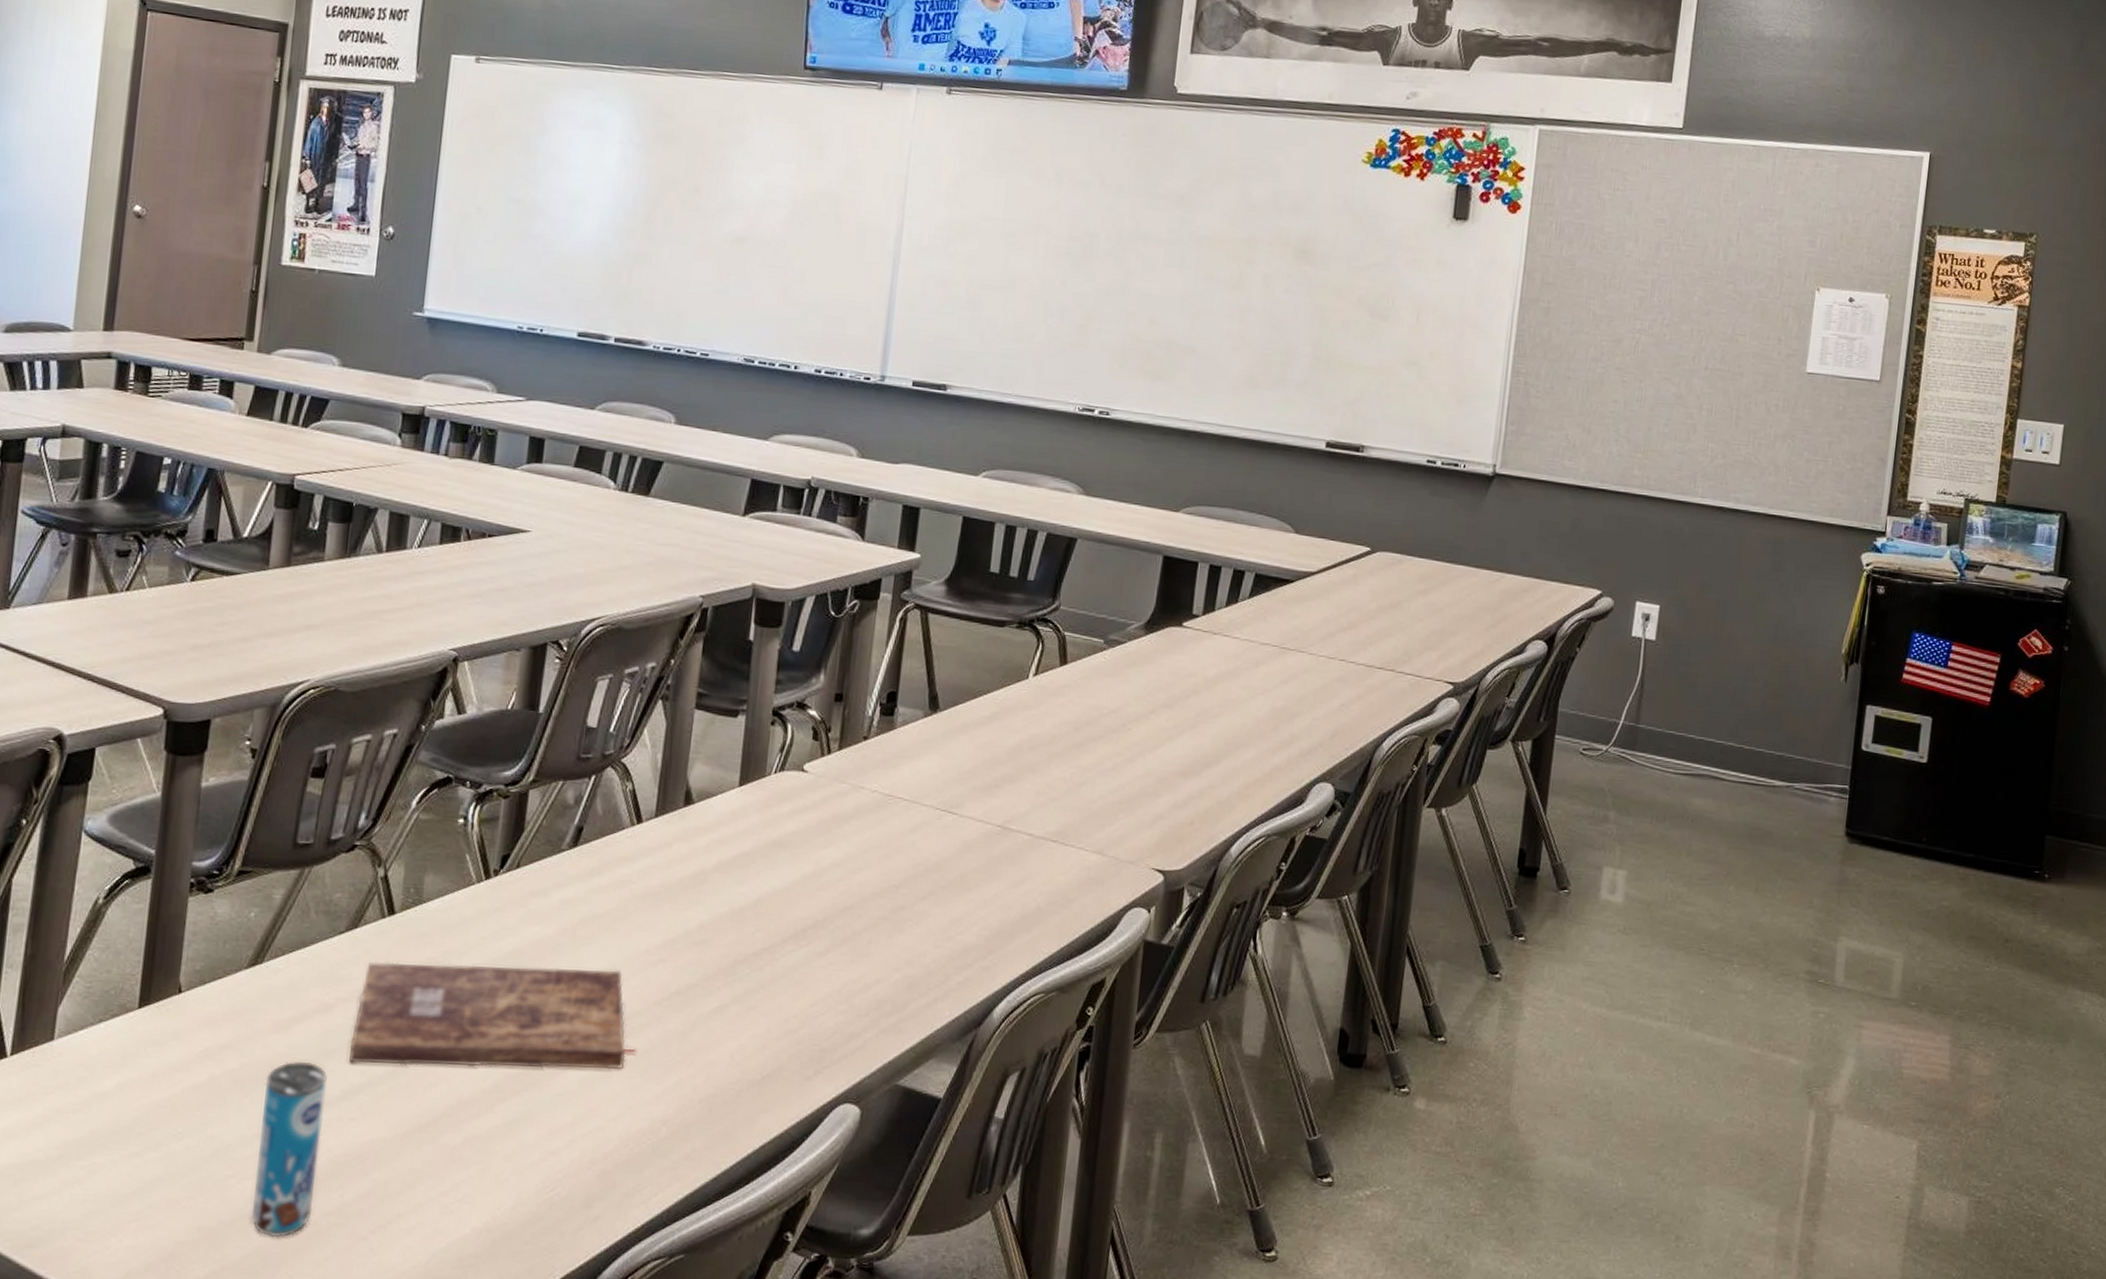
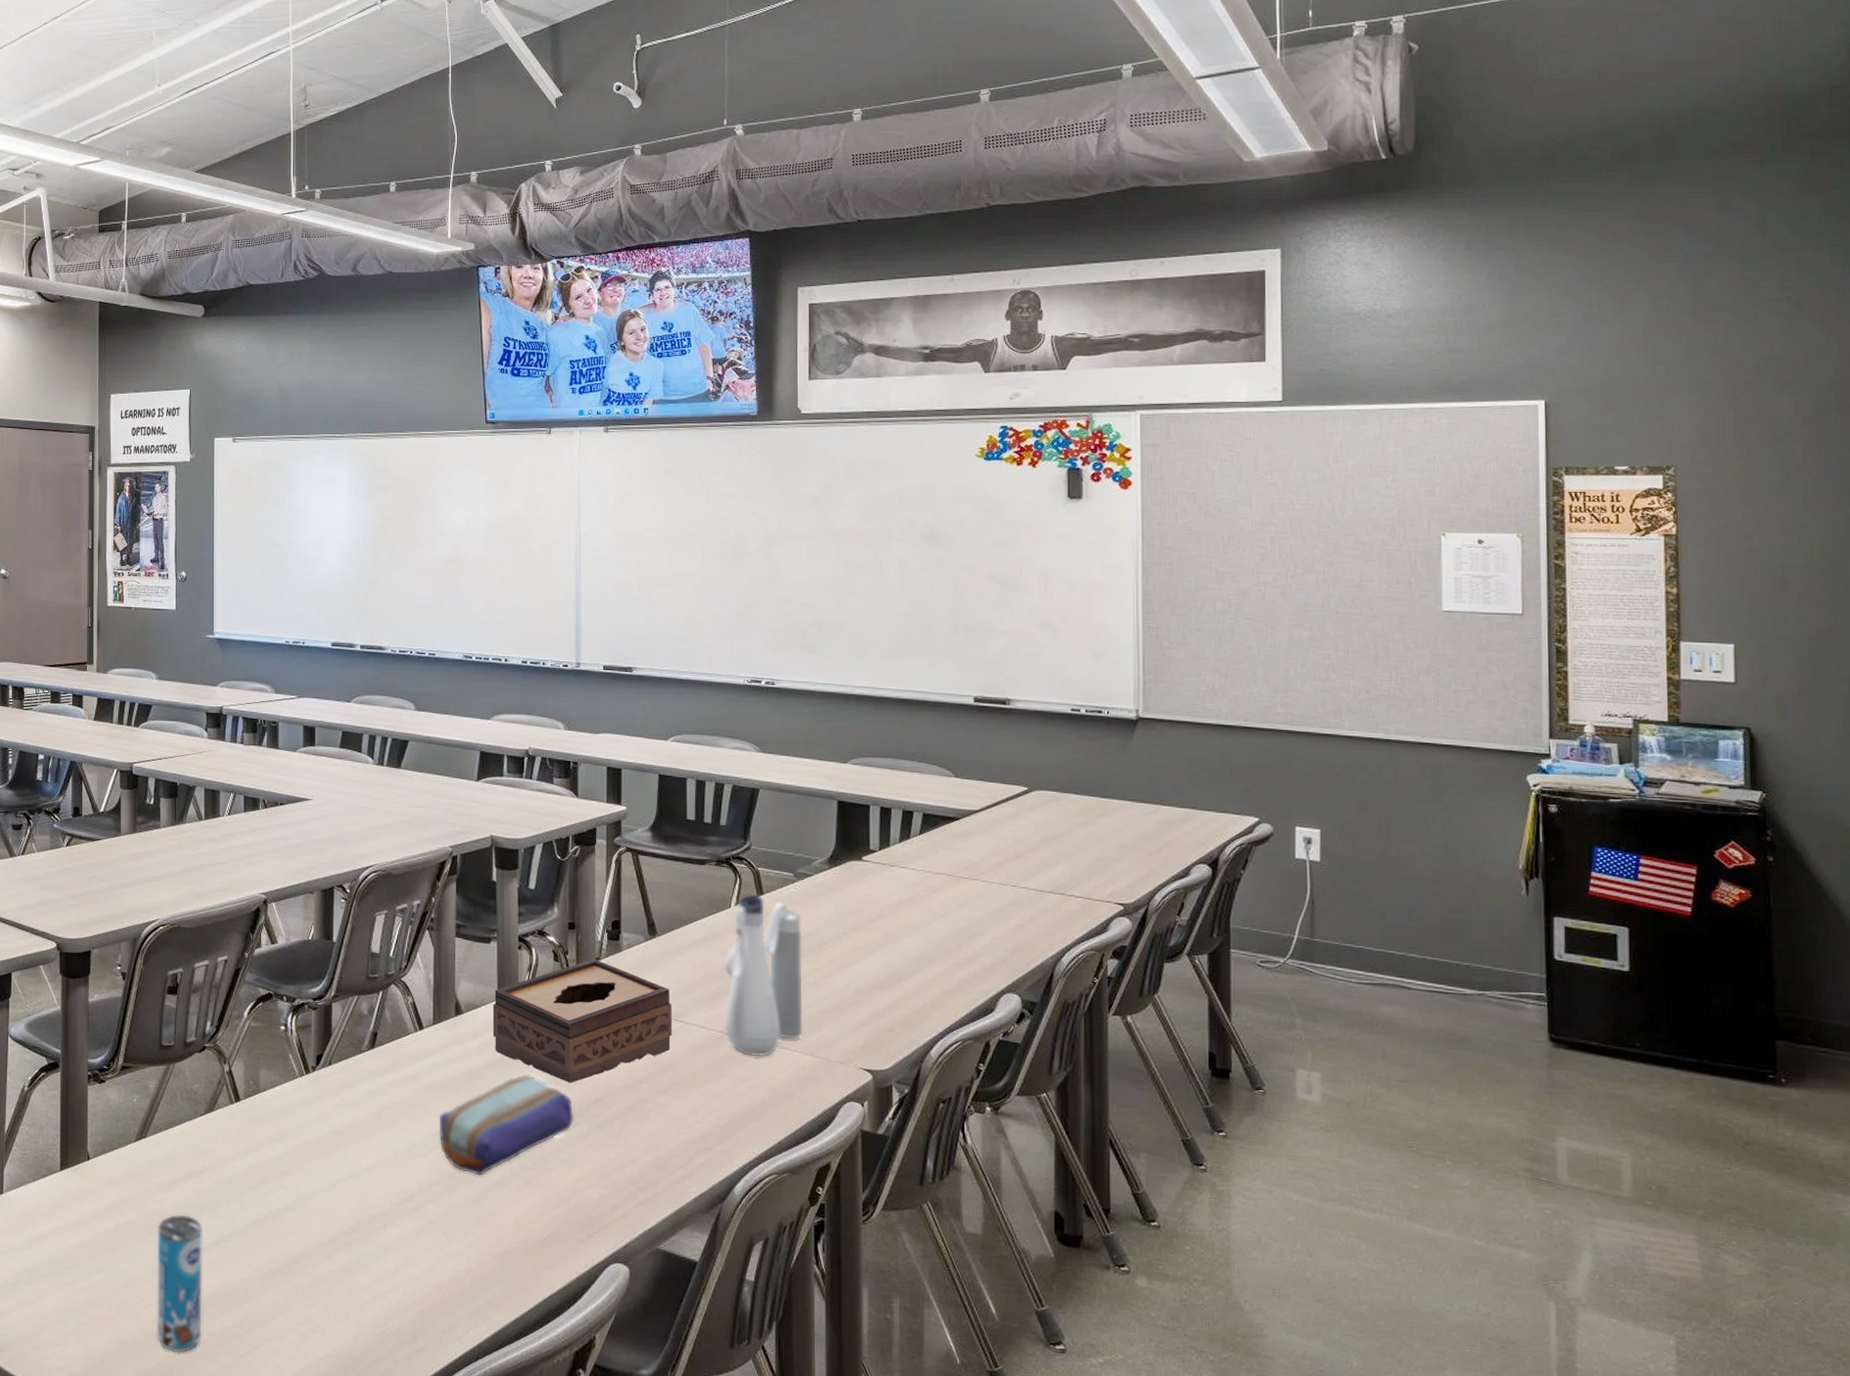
bible: present [349,962,637,1070] -> none [217,1138,439,1229]
pencil case: none [647,878,816,1003] -> present [439,1075,574,1176]
tissue box: none [727,737,947,889] -> present [492,958,672,1083]
water bottle: none [1004,663,1106,856] -> present [724,894,803,1057]

